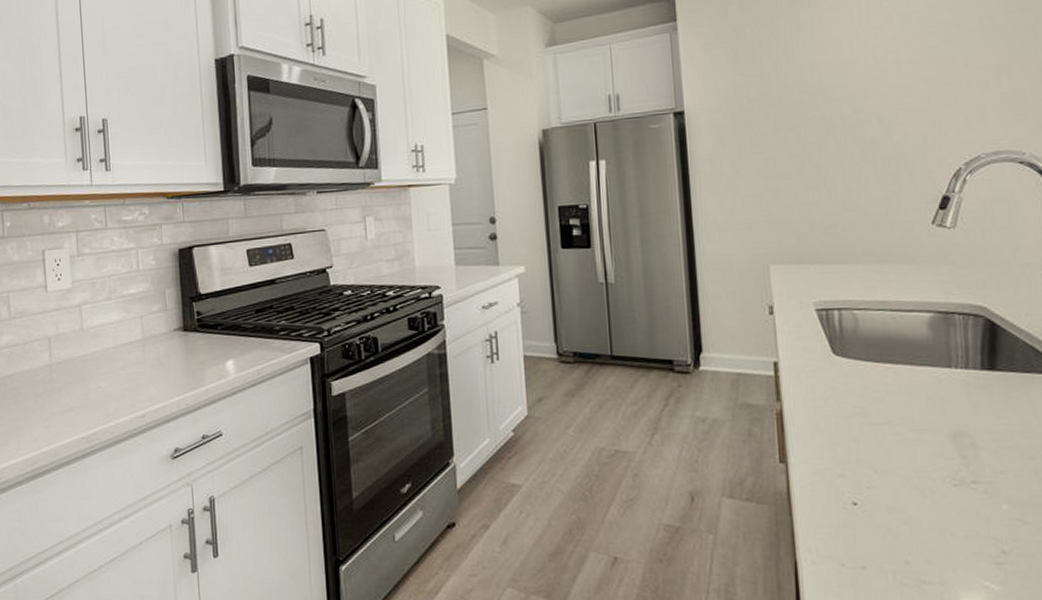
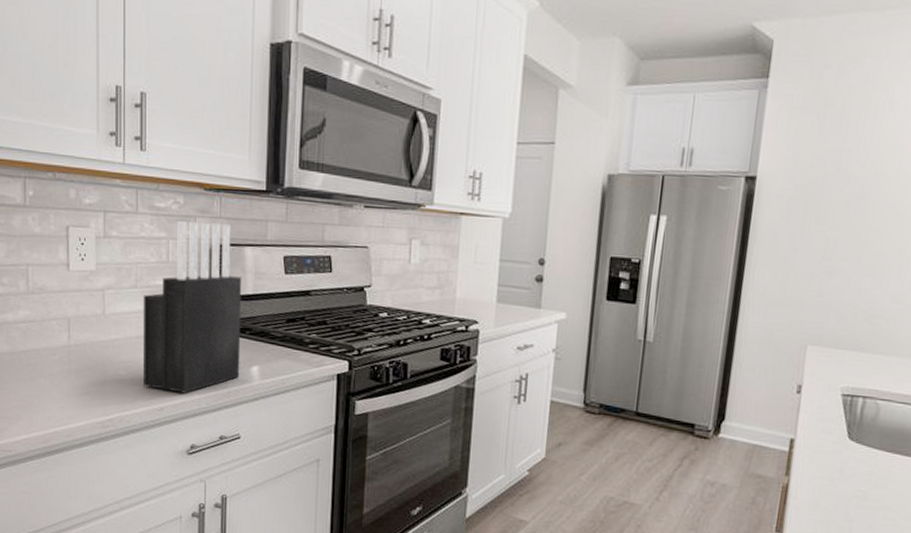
knife block: none [117,226,216,397] -> present [142,221,242,394]

